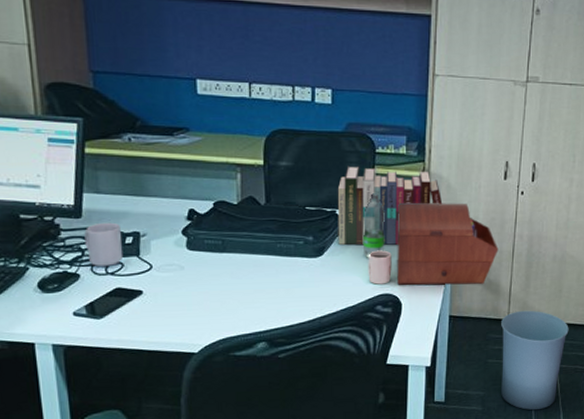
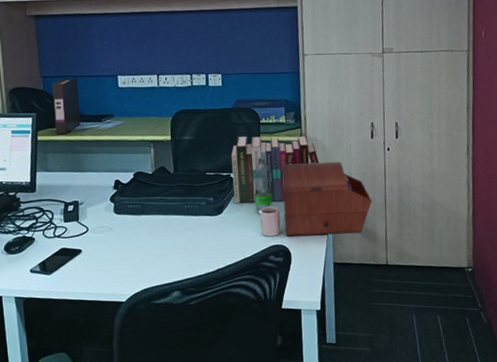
cup: present [84,222,124,267] -> none [38,194,67,232]
binder: none [106,75,145,148] -> present [52,76,81,135]
waste bin: present [501,310,569,410] -> none [381,255,445,351]

